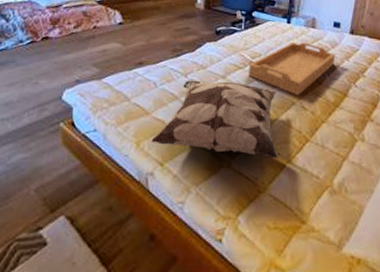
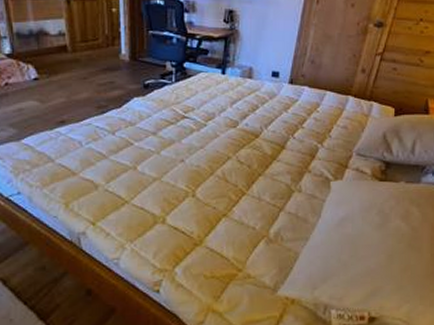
decorative pillow: present [151,80,278,159] -> none [80,138,214,213]
serving tray: present [249,41,336,95] -> none [181,93,274,149]

